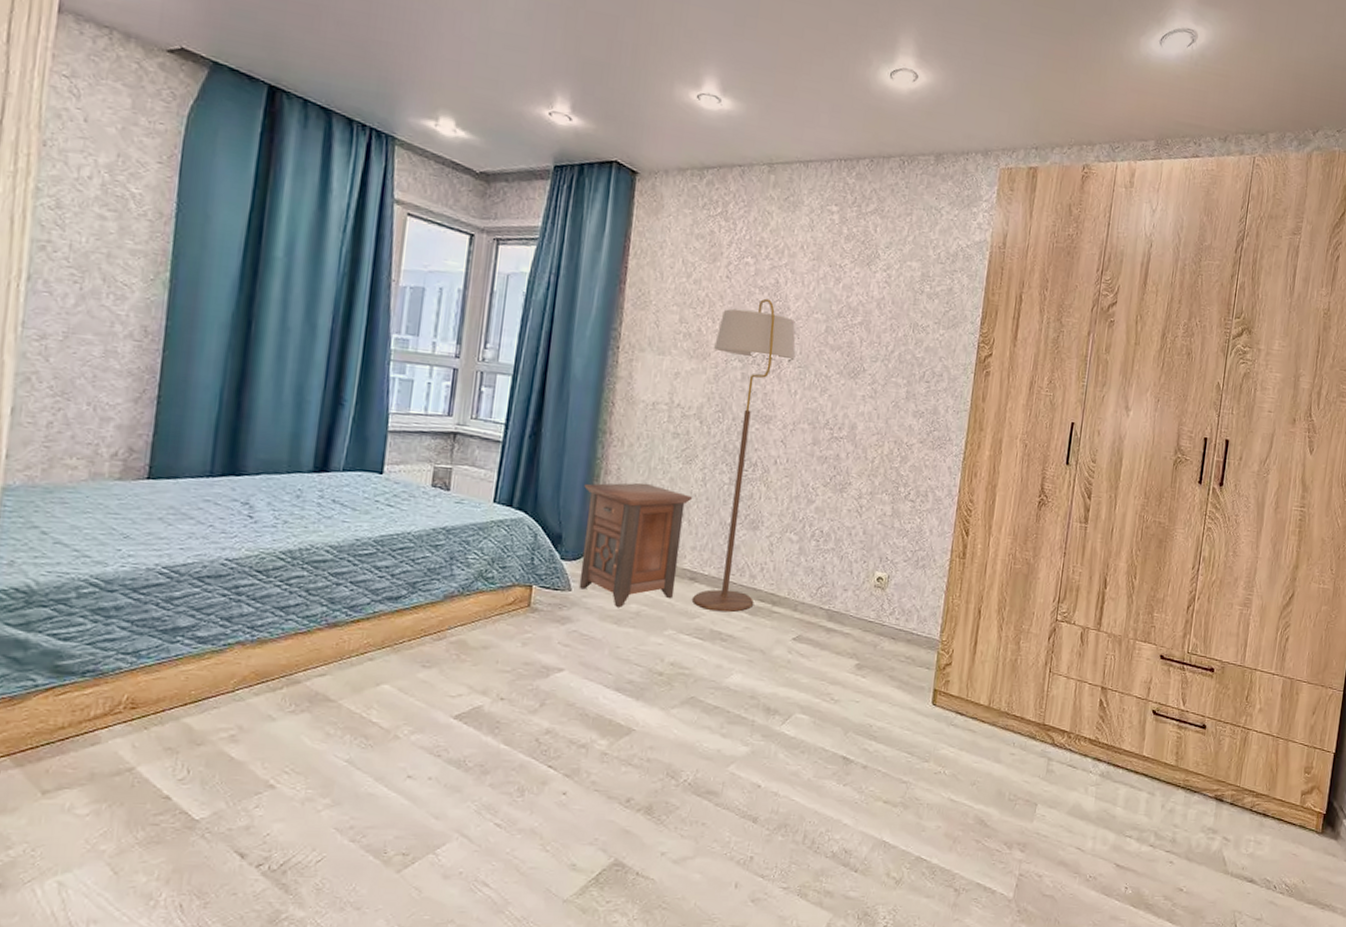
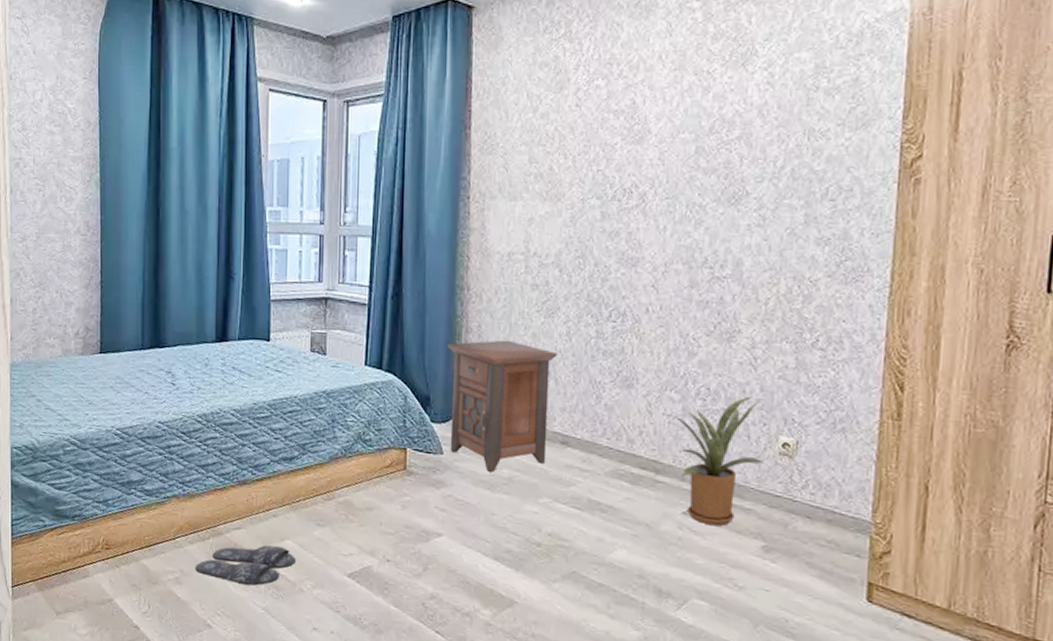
slippers: none [259,691,393,736] -> present [195,545,296,585]
floor lamp: present [693,298,796,612] -> none [566,123,662,481]
house plant: none [782,538,862,649] -> present [663,396,764,526]

